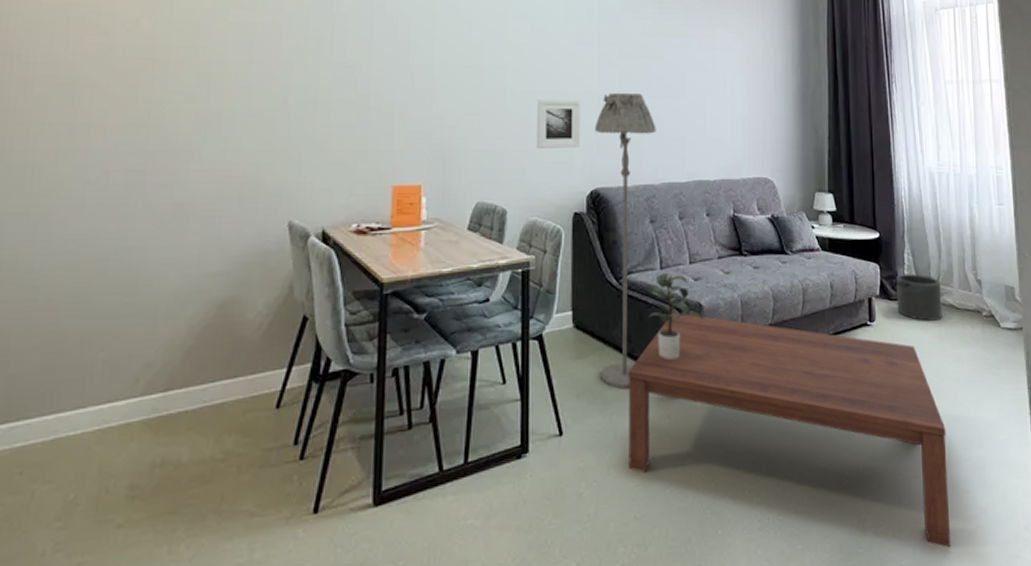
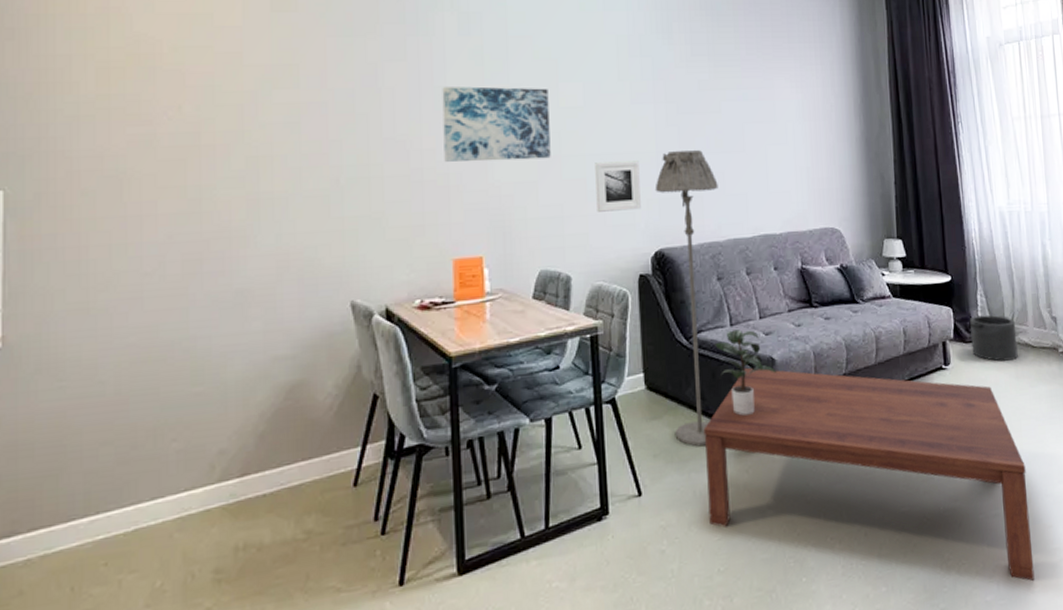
wall art: none [391,17,497,93] -> present [442,86,551,162]

